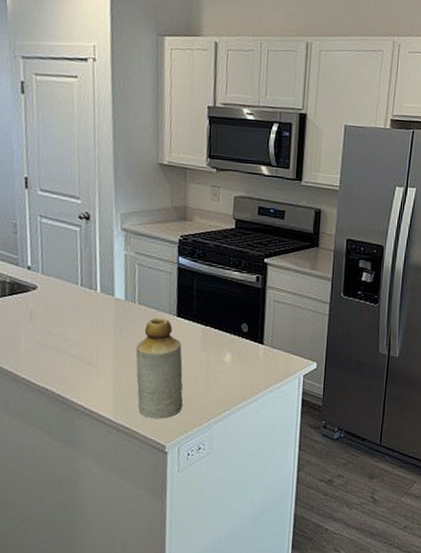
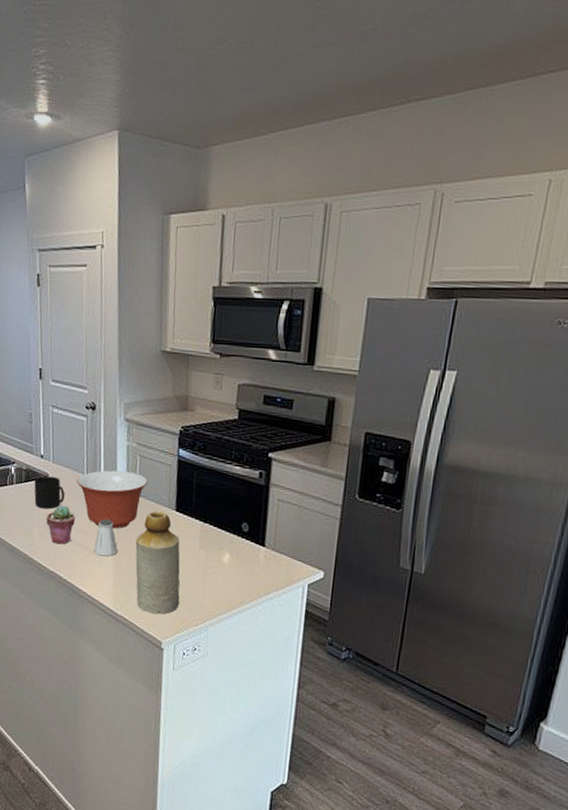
mug: none [20,288,57,323] -> present [34,476,65,509]
potted succulent: none [35,317,69,358] -> present [46,505,75,545]
mixing bowl: none [70,279,147,338] -> present [76,470,148,529]
saltshaker: none [90,328,117,367] -> present [94,518,118,557]

